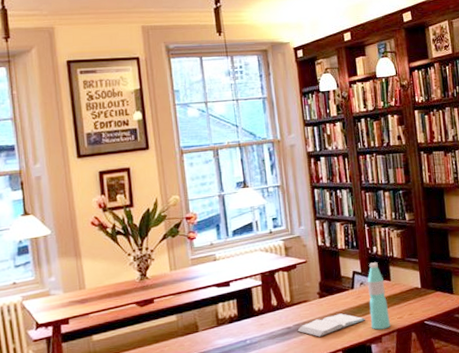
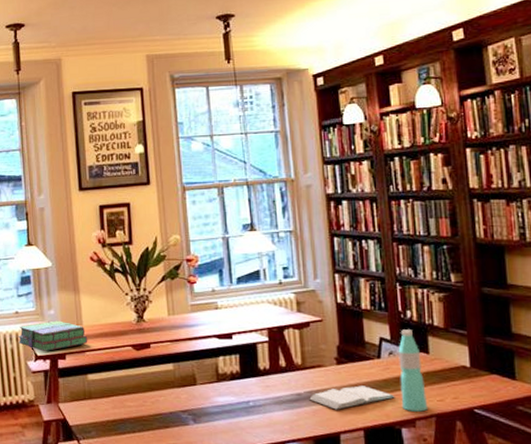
stack of books: none [16,286,92,319] -> present [17,320,88,351]

